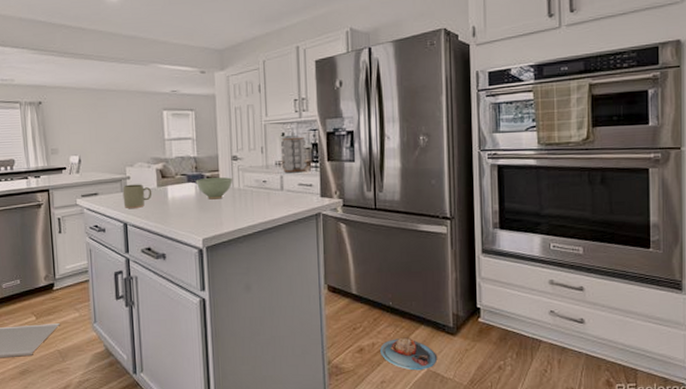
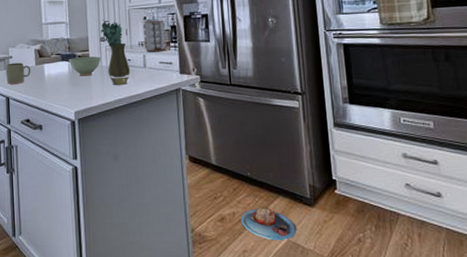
vase: none [233,135,266,209] -> present [101,19,131,85]

